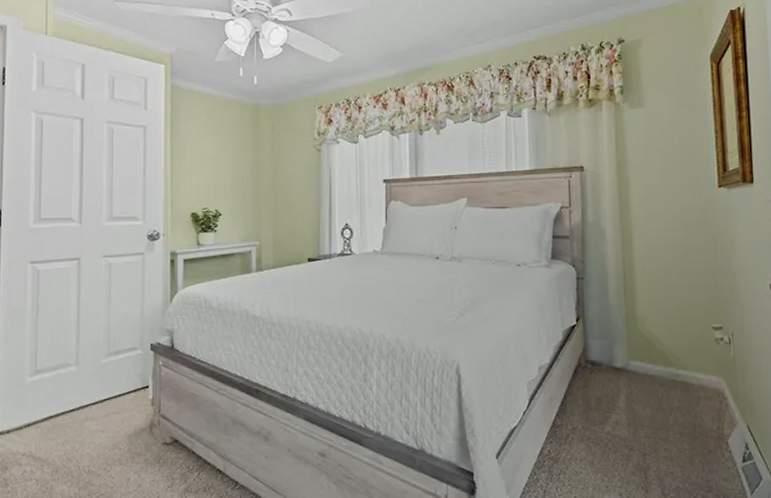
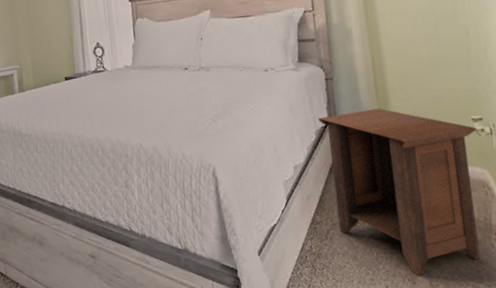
nightstand: none [567,311,716,484] -> present [318,108,480,276]

